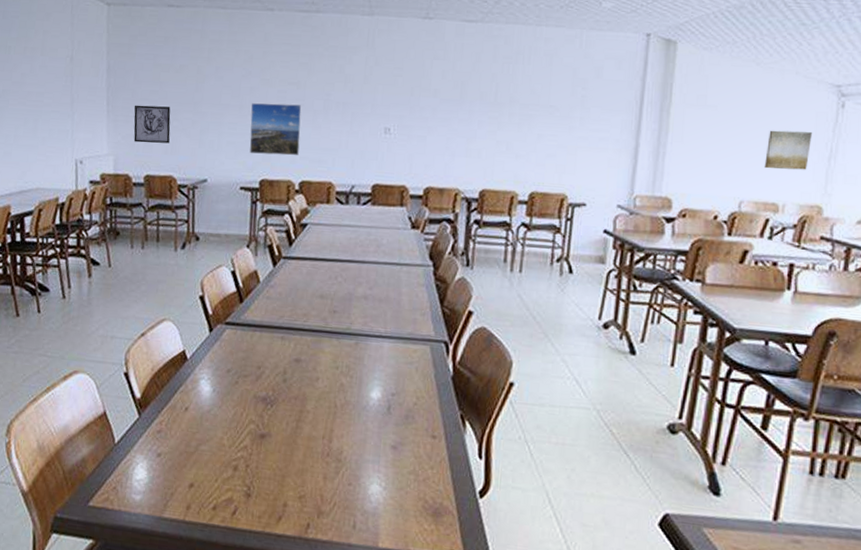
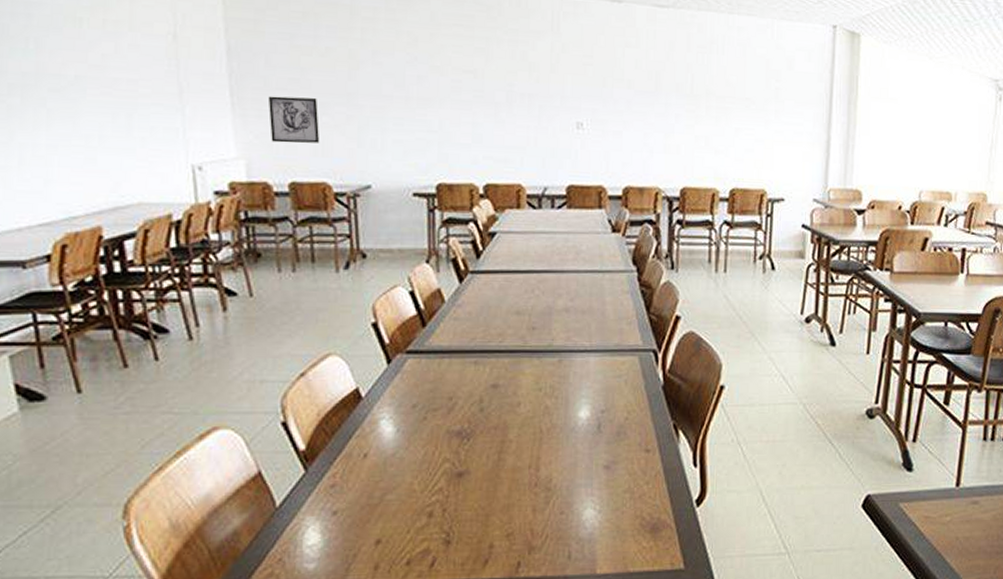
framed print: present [249,103,302,156] -> none [419,94,482,156]
wall art: present [764,130,812,170] -> none [939,122,976,160]

